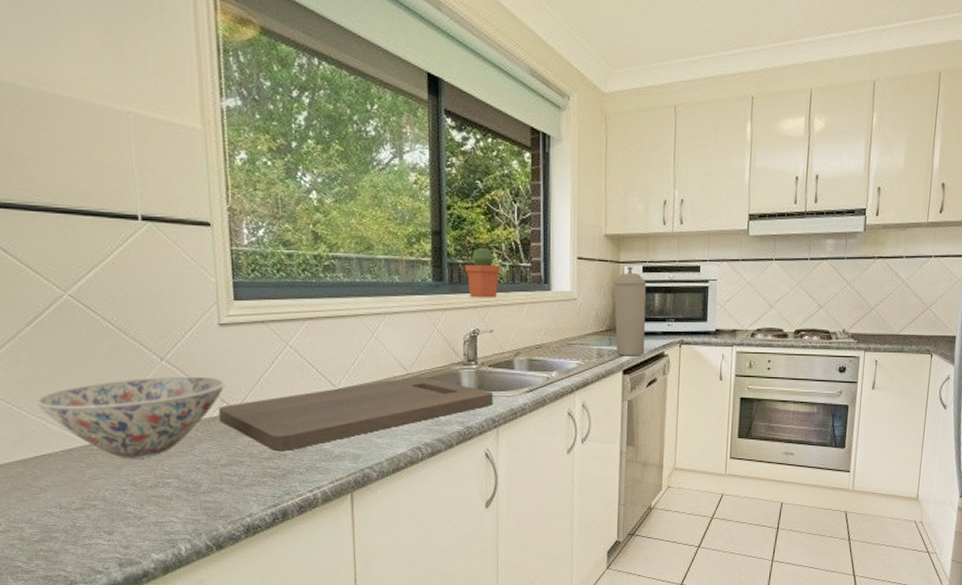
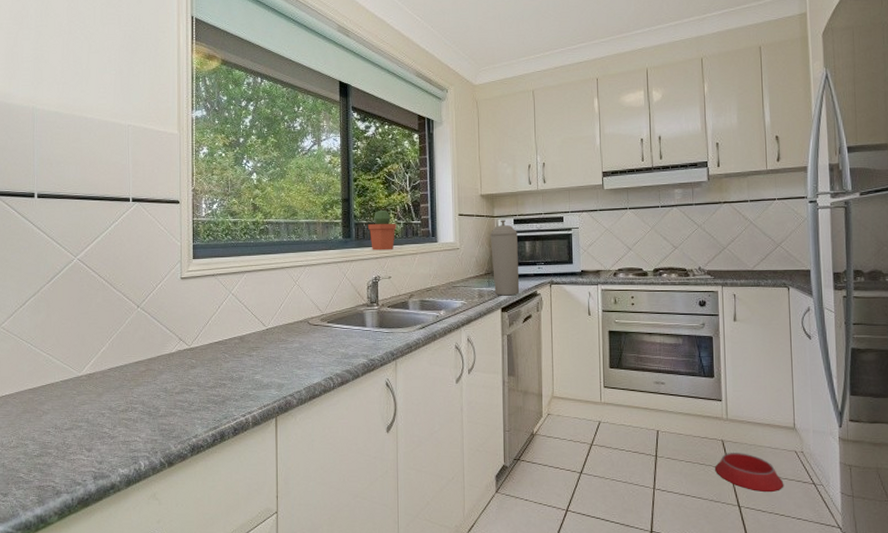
bowl: present [35,376,226,458] -> none [47,319,183,387]
cutting board: present [218,376,494,451] -> none [176,316,393,381]
pet bowl: none [835,524,900,561] -> present [715,453,784,492]

